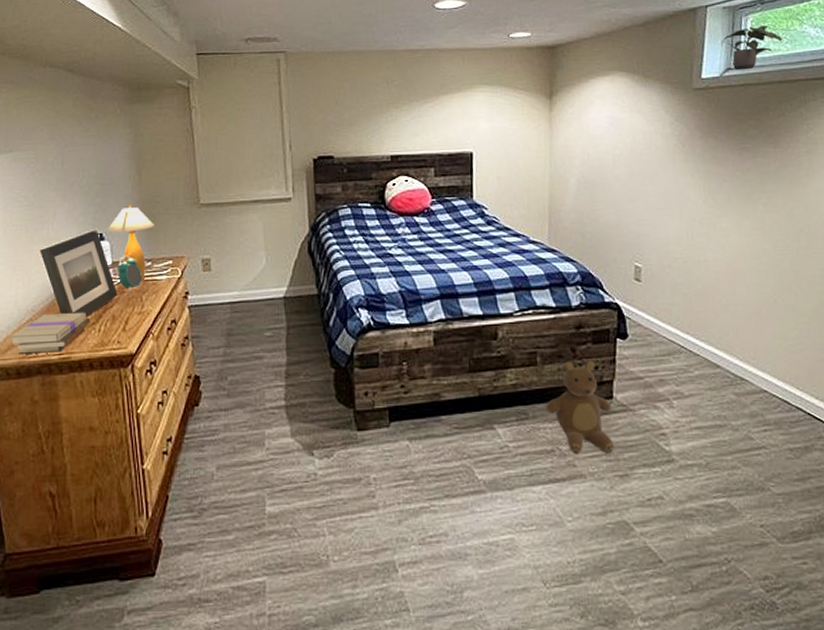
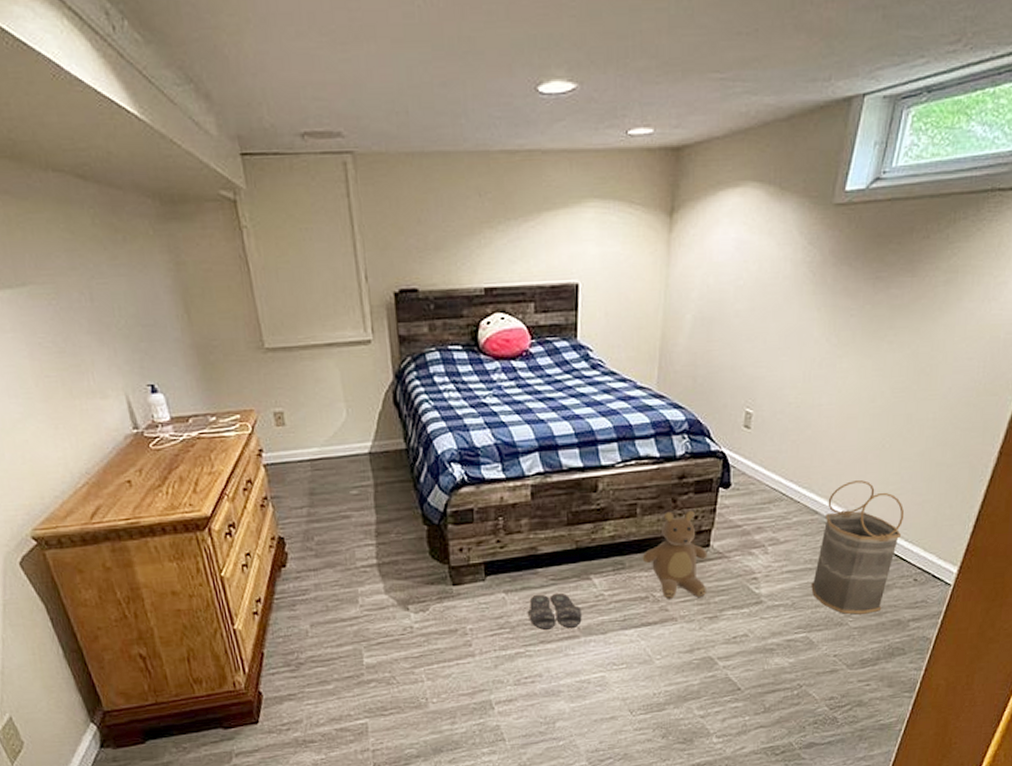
books: present [11,312,90,354] -> none [67,473,155,520]
picture frame: present [40,229,118,317] -> none [83,380,183,479]
table lamp: present [108,204,155,280] -> none [159,349,215,437]
alarm clock: present [117,255,143,293] -> none [176,410,209,452]
slippers: none [431,442,487,482] -> present [527,592,582,630]
potted plant: present [723,25,783,71] -> none [877,122,944,181]
basket: none [723,334,810,479] -> present [811,480,905,615]

